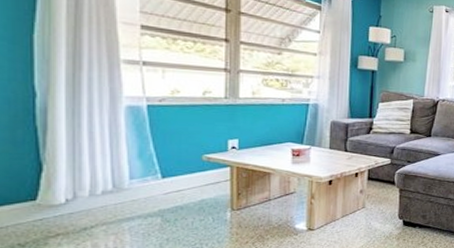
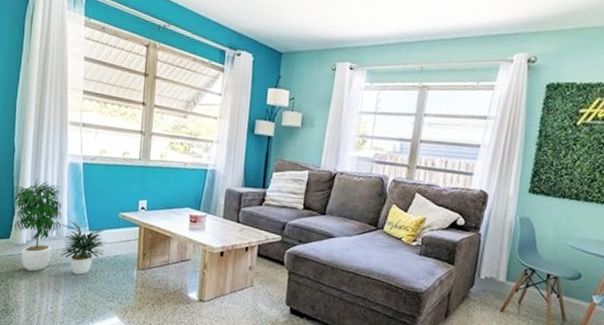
potted plant: none [36,125,187,234] -> present [12,178,107,275]

